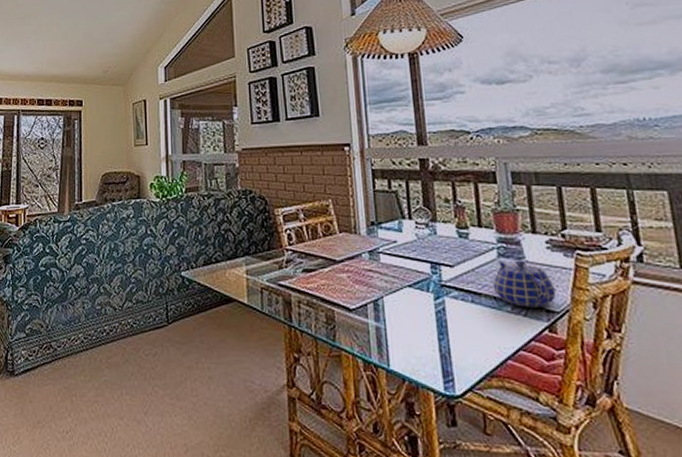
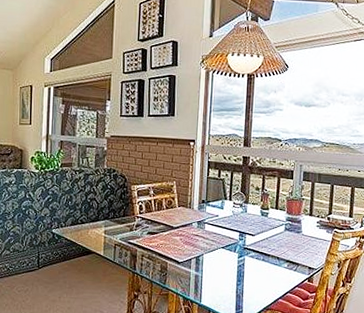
teapot: present [492,260,556,308] -> none [278,233,317,266]

